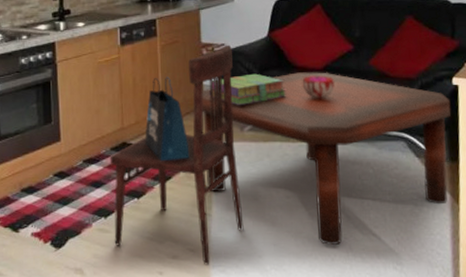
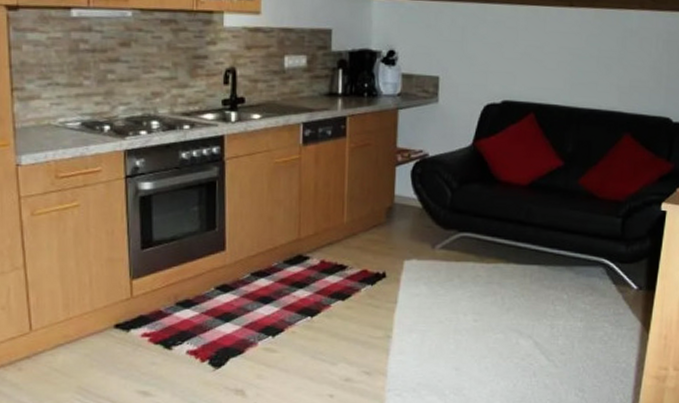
dining chair: present [110,46,244,265] -> none [282,153,431,389]
tote bag: present [145,77,190,162] -> none [323,183,373,278]
coffee table: present [201,72,451,246] -> none [389,187,656,372]
stack of books: present [208,73,287,106] -> none [399,186,486,221]
decorative bowl: present [302,76,334,99] -> none [504,192,539,218]

